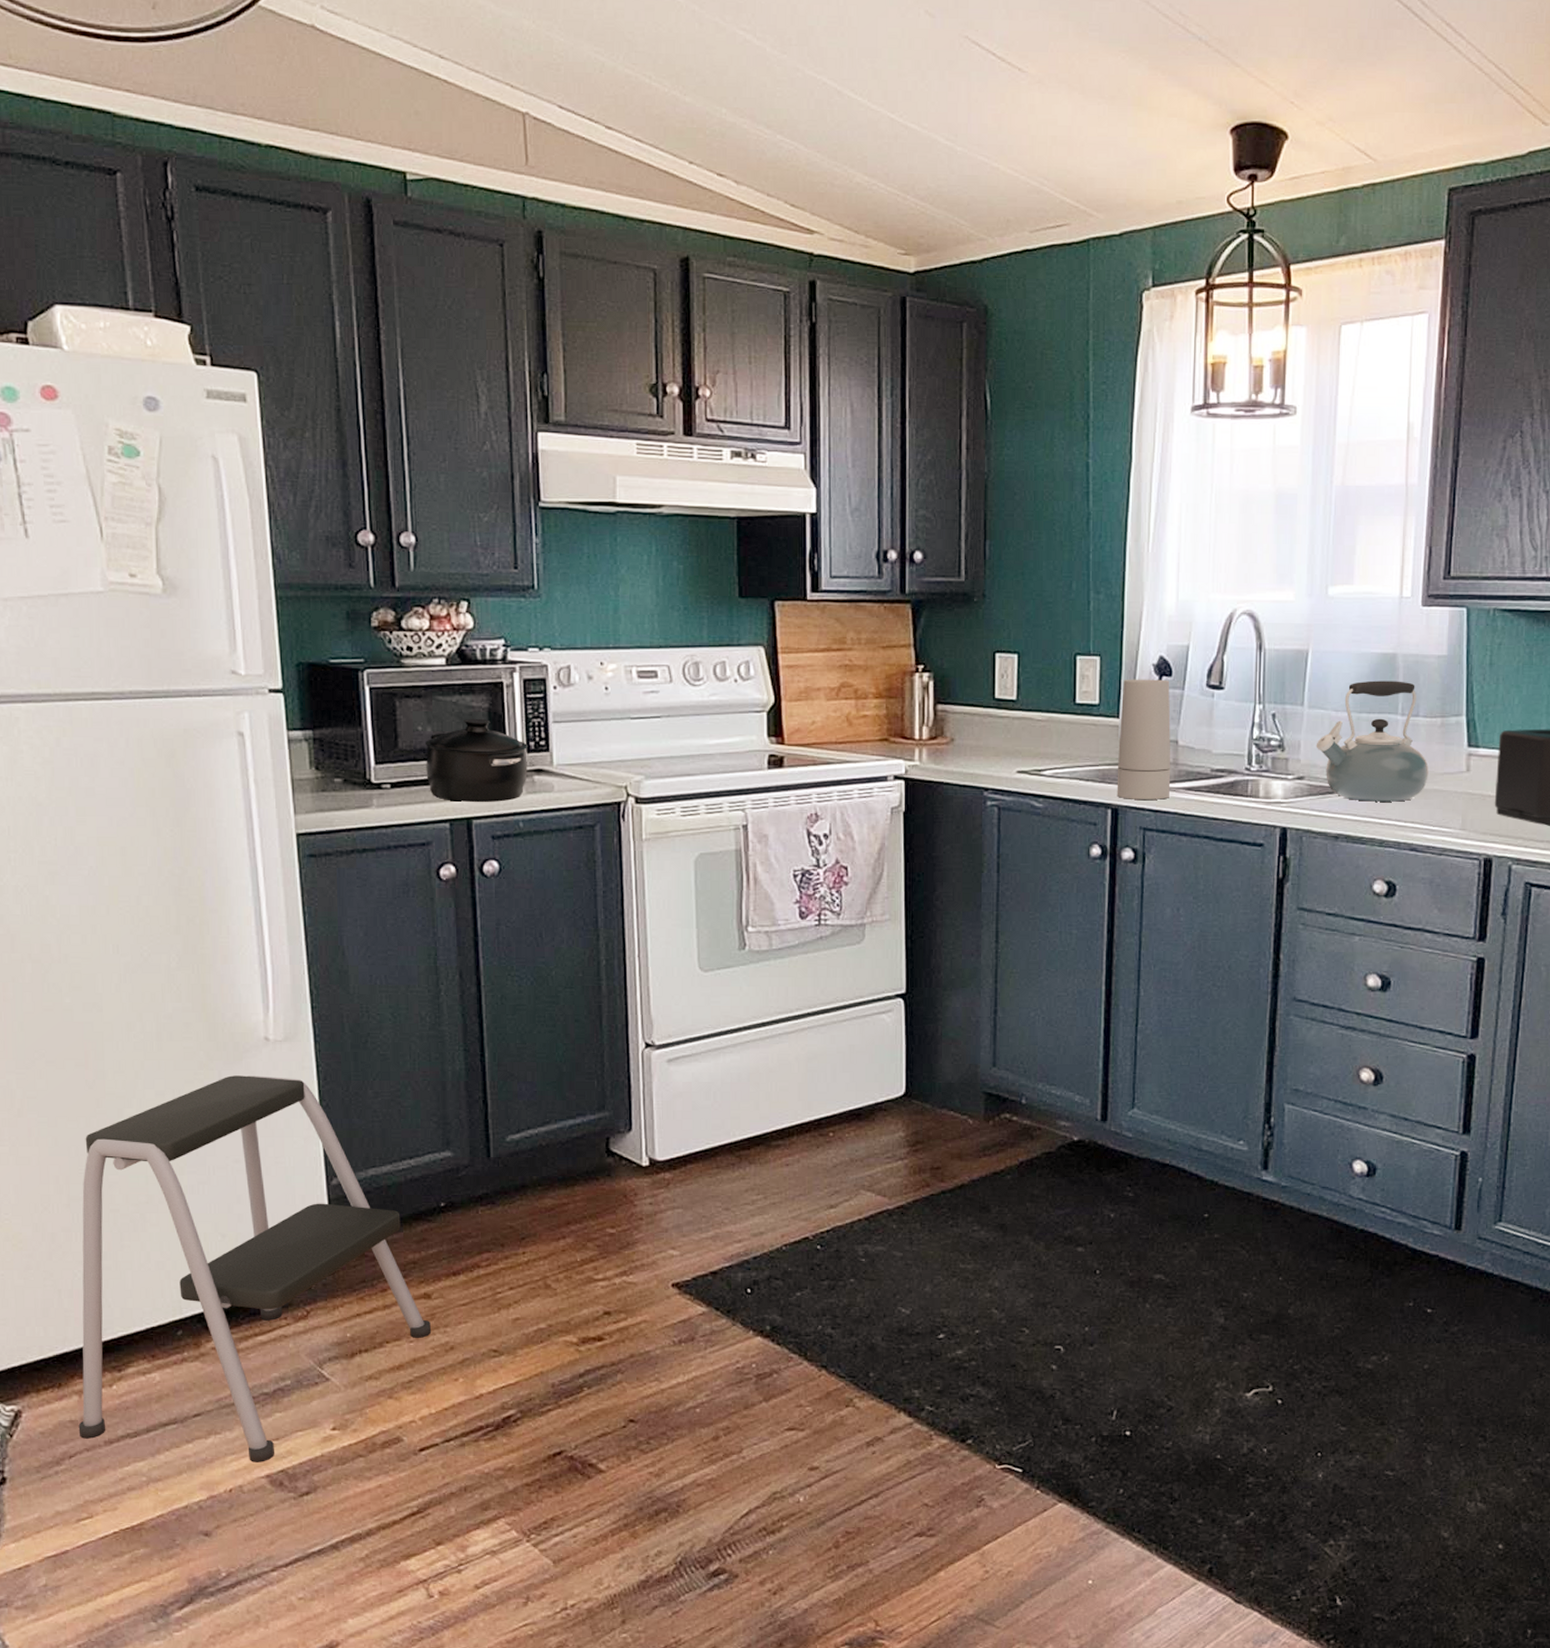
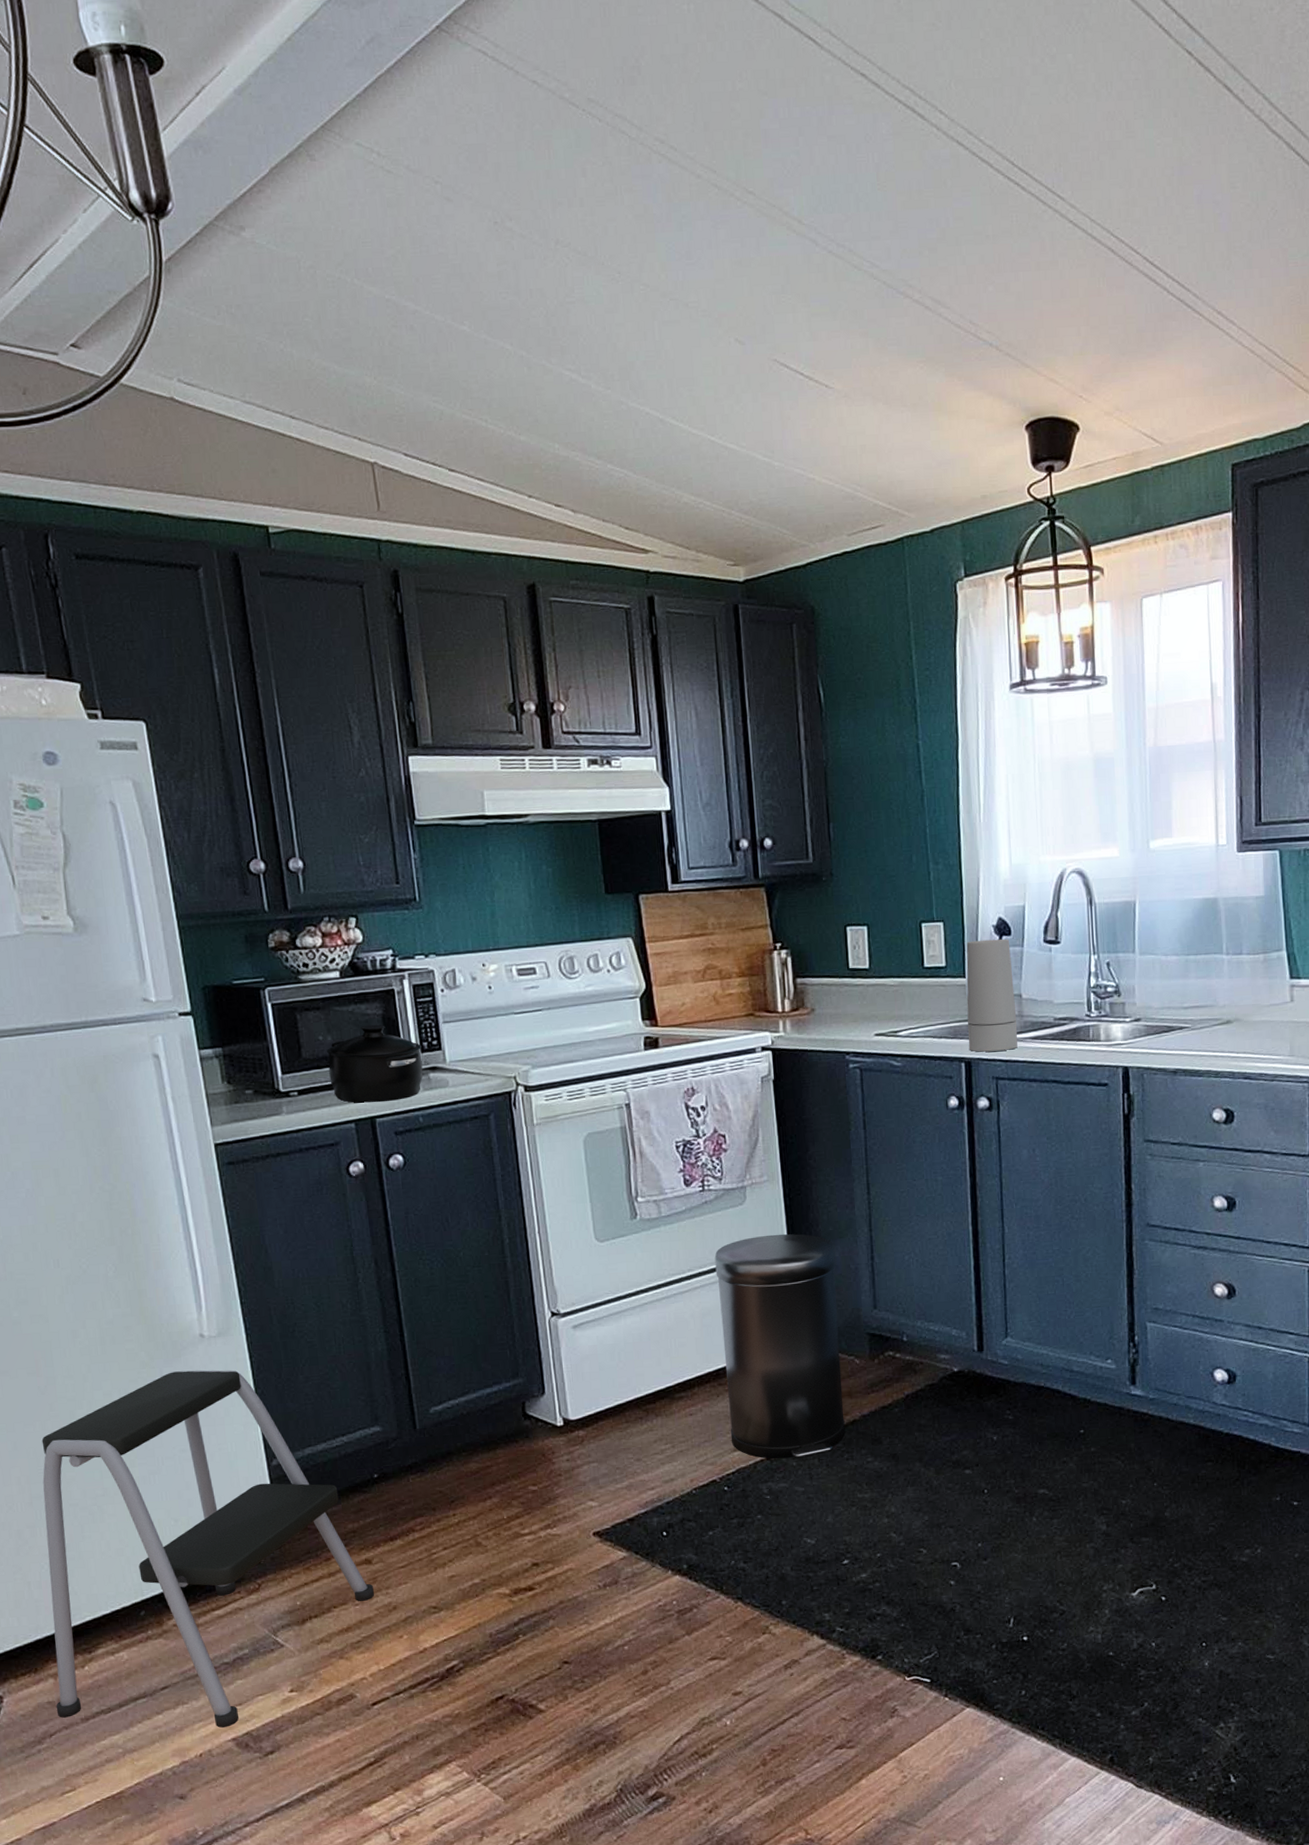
pedal bin: none [826,978,956,1221] -> present [714,1234,846,1459]
kettle: present [1316,680,1429,802] -> none [1149,923,1256,1037]

